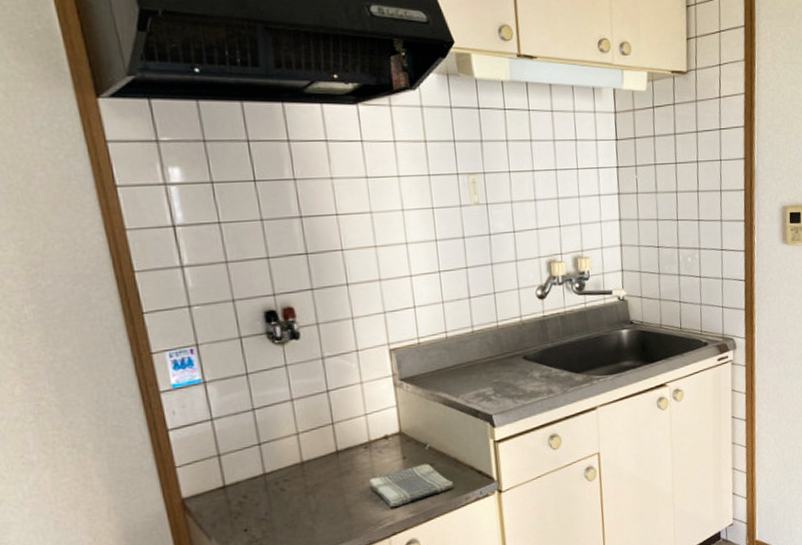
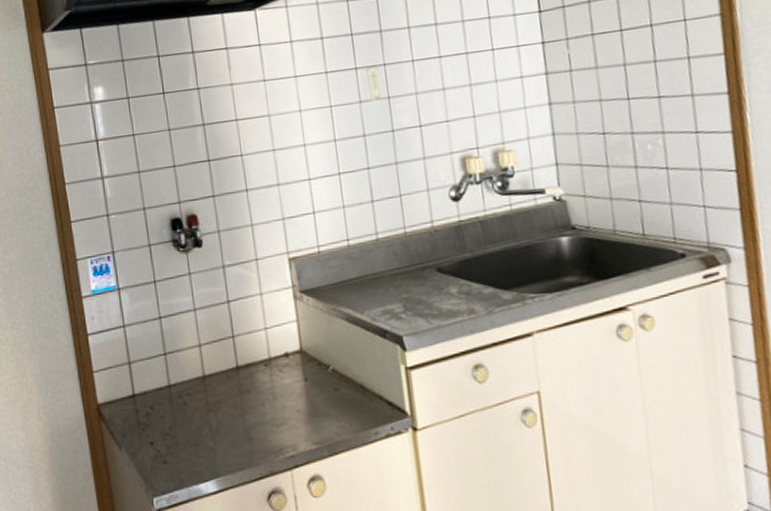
dish towel: present [368,463,454,507] -> none [269,388,361,435]

